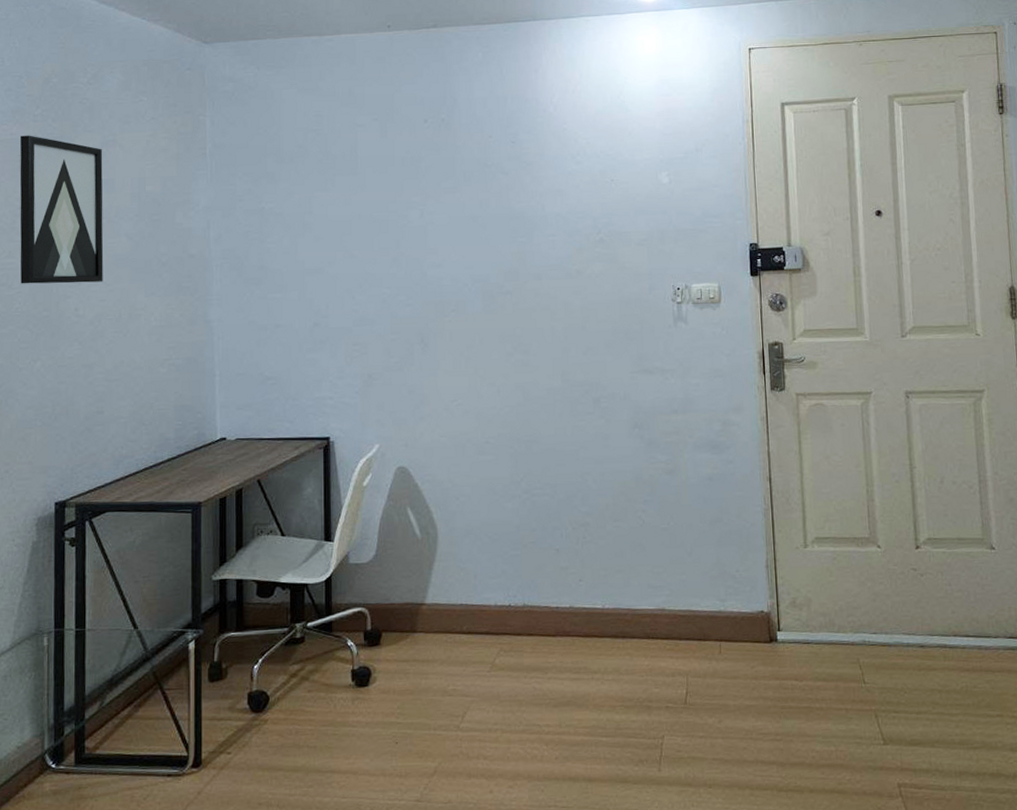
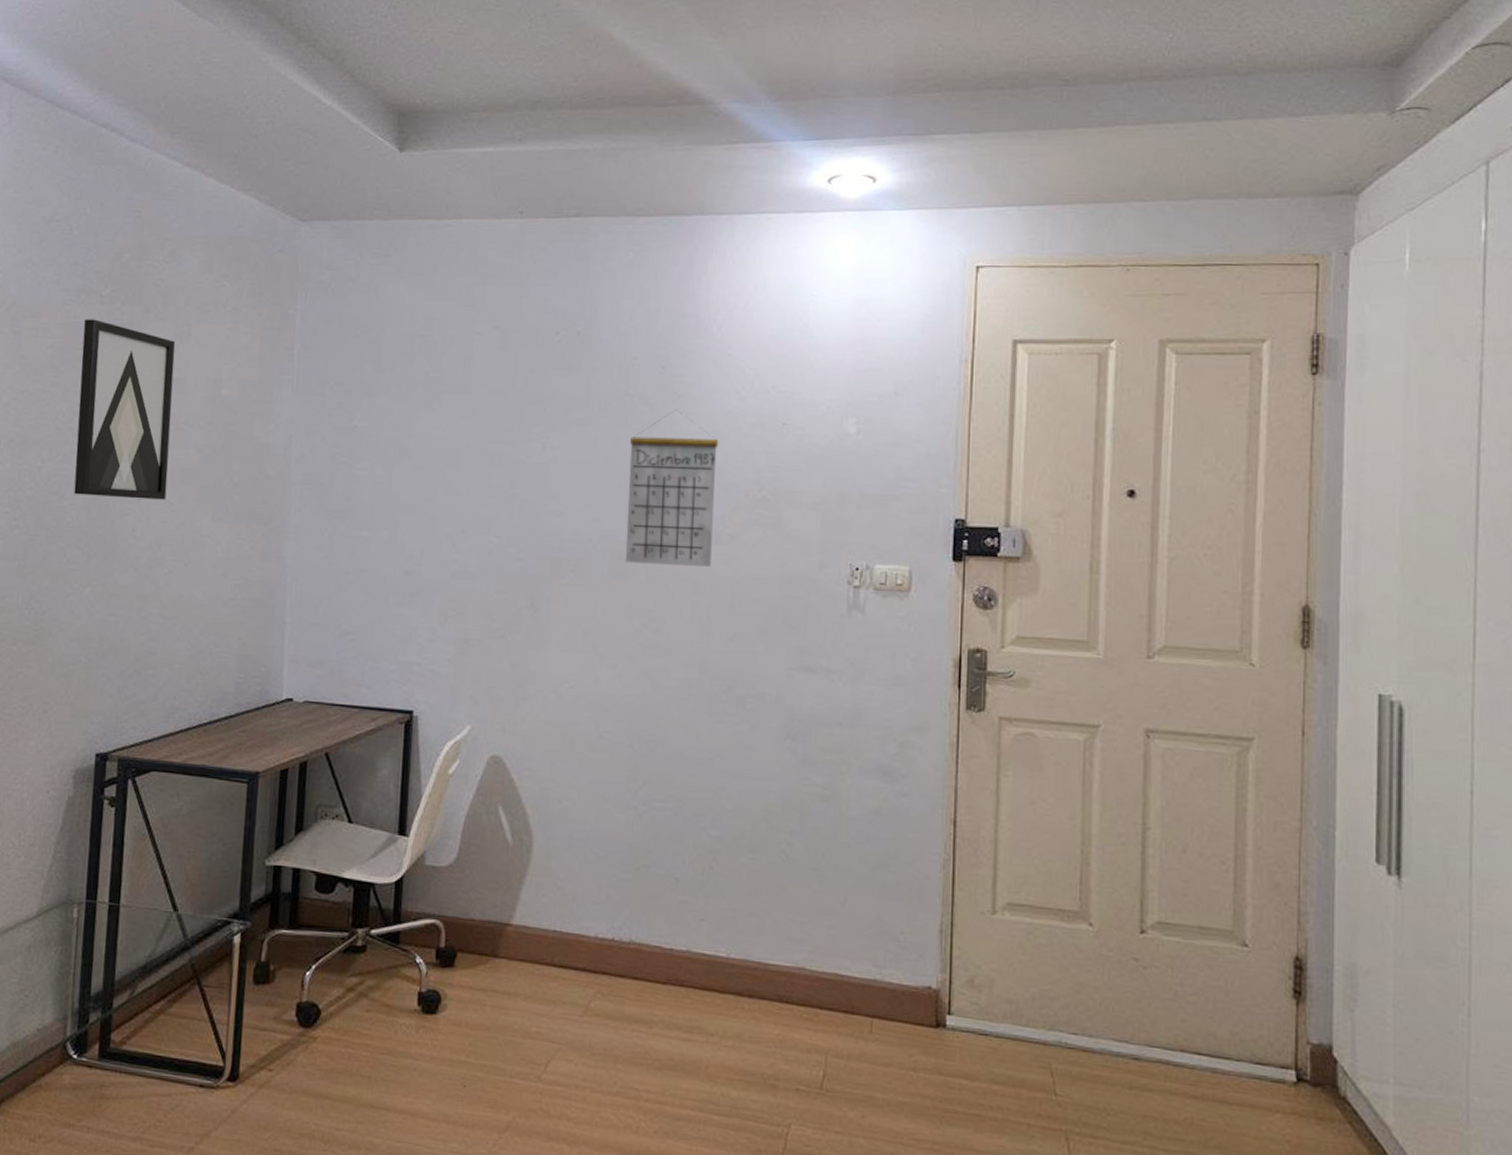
calendar: none [492,175,564,300] -> present [625,409,719,568]

